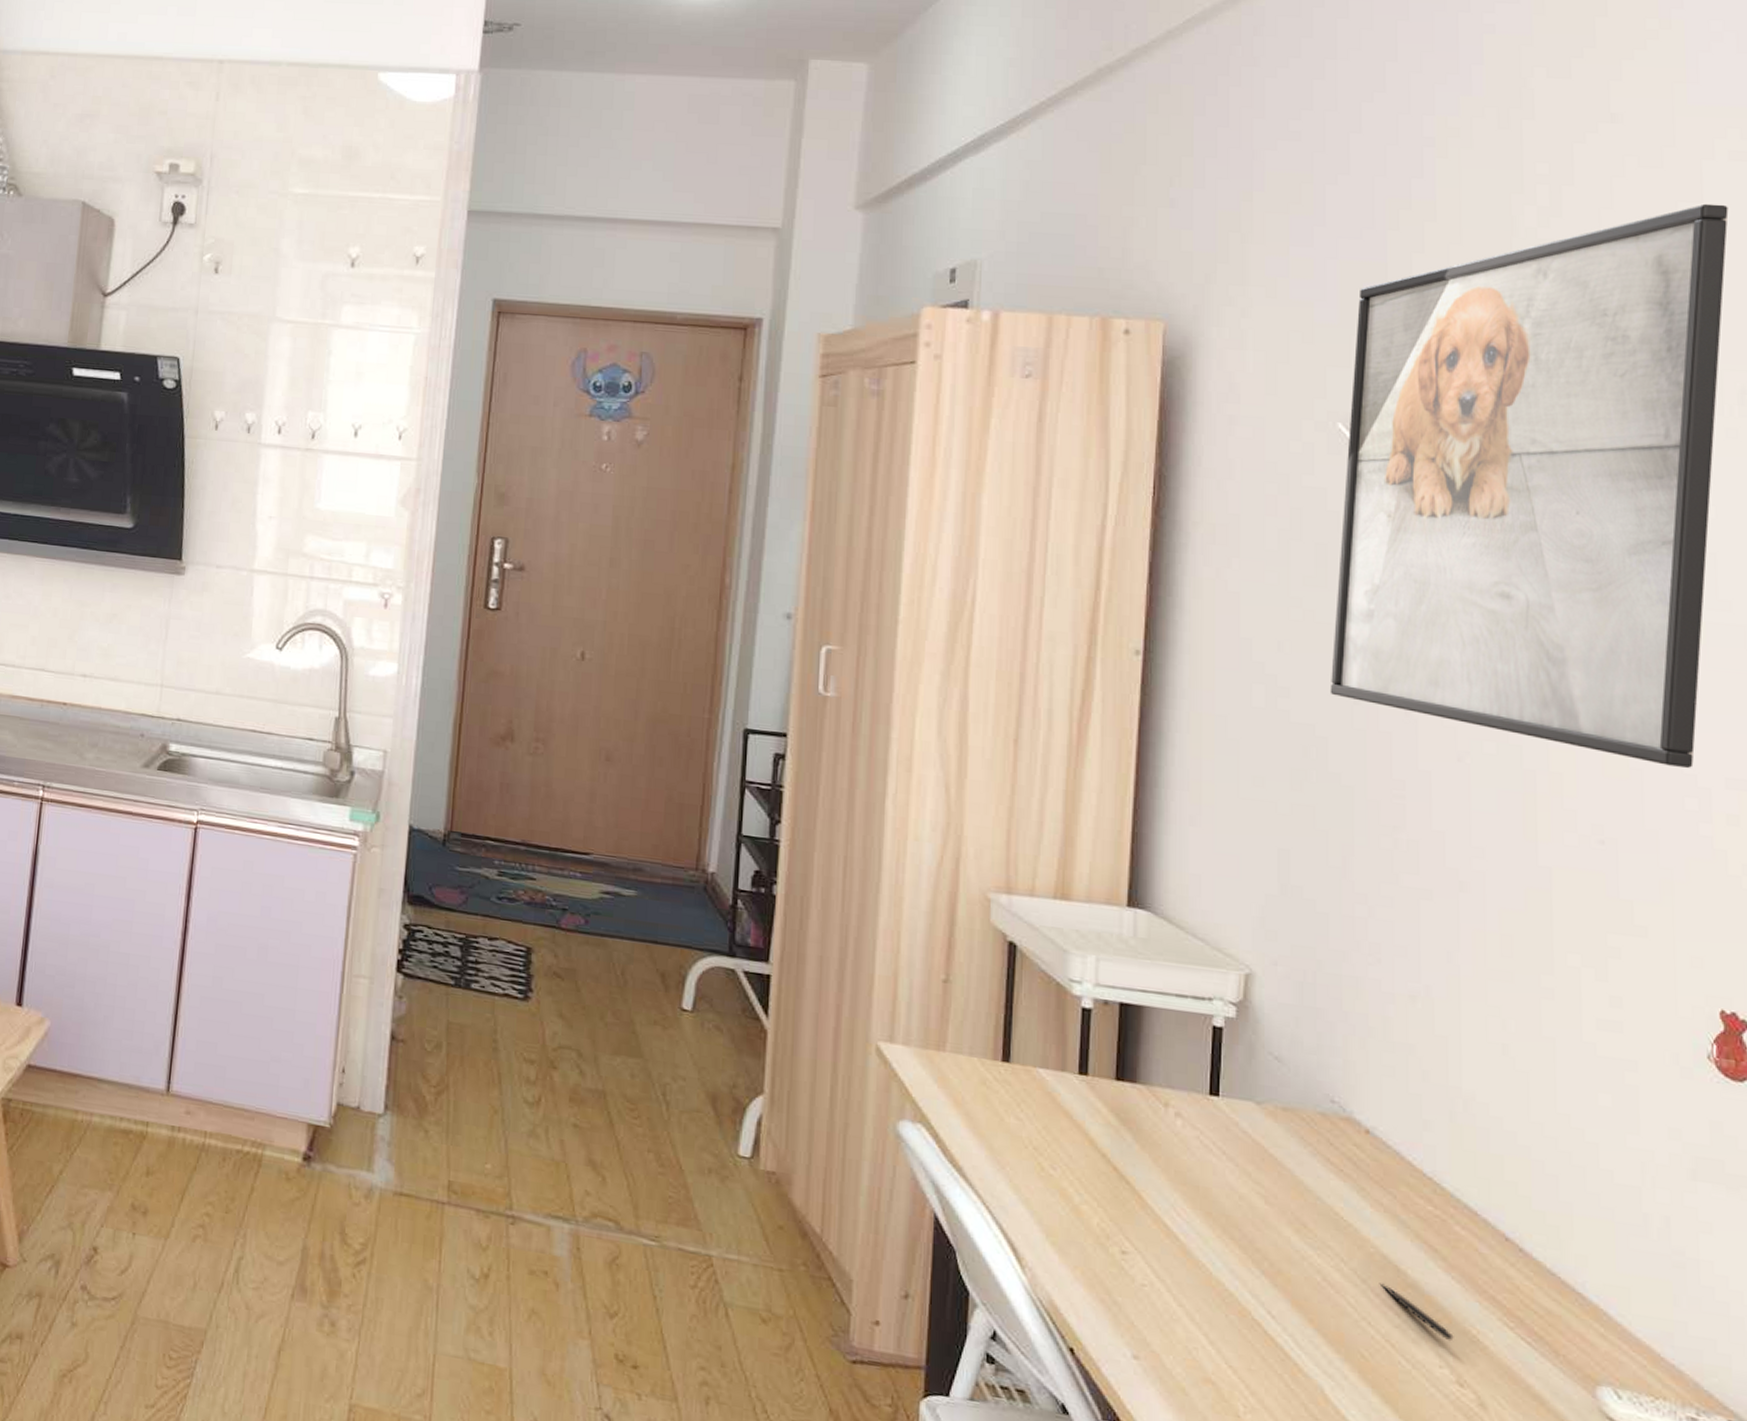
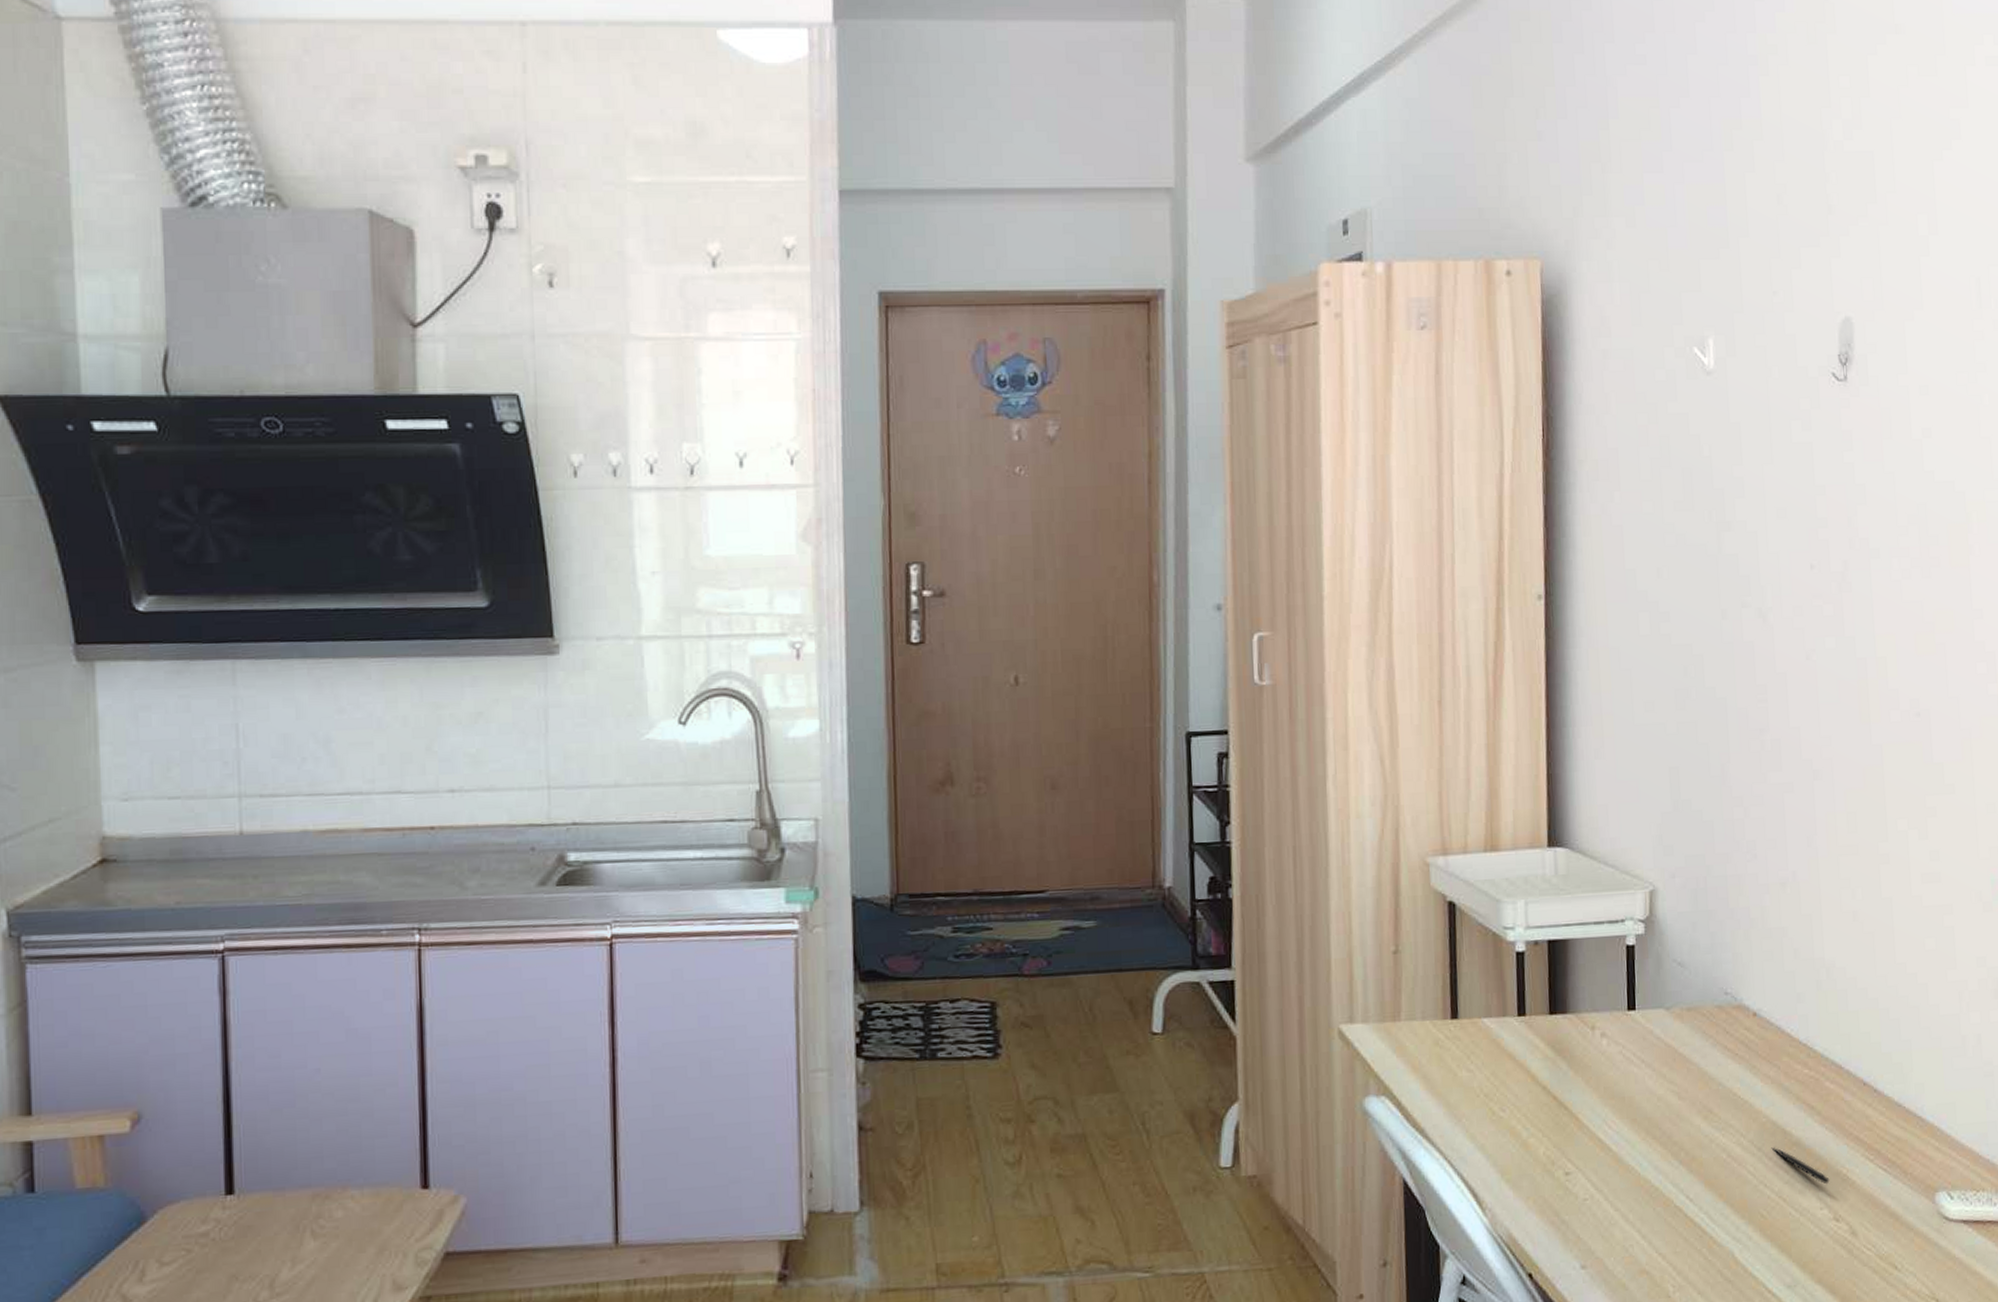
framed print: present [1329,203,1729,769] -> none [1702,108,1988,637]

